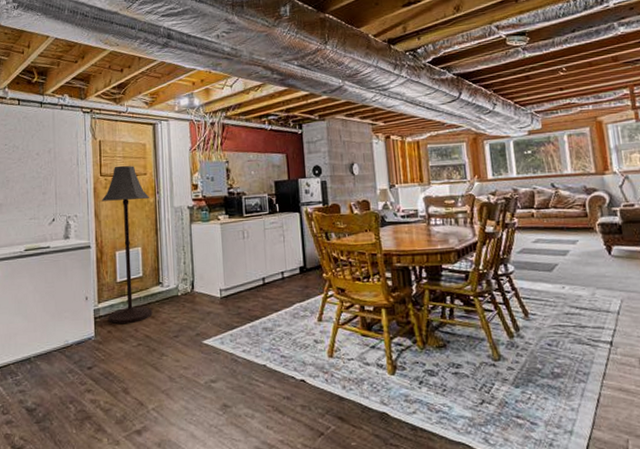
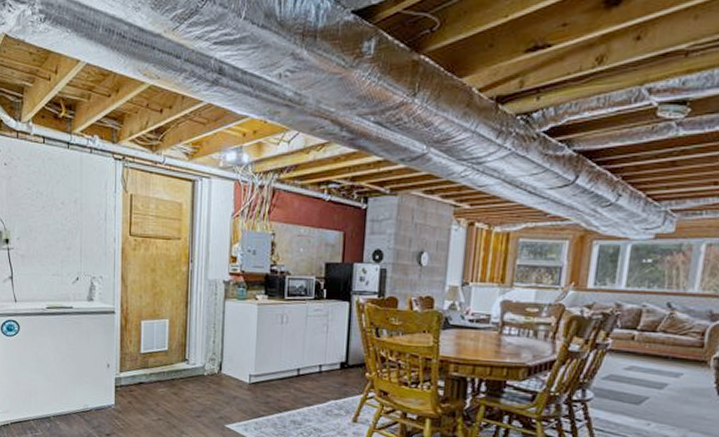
floor lamp: present [101,165,153,324] -> none [129,226,182,397]

